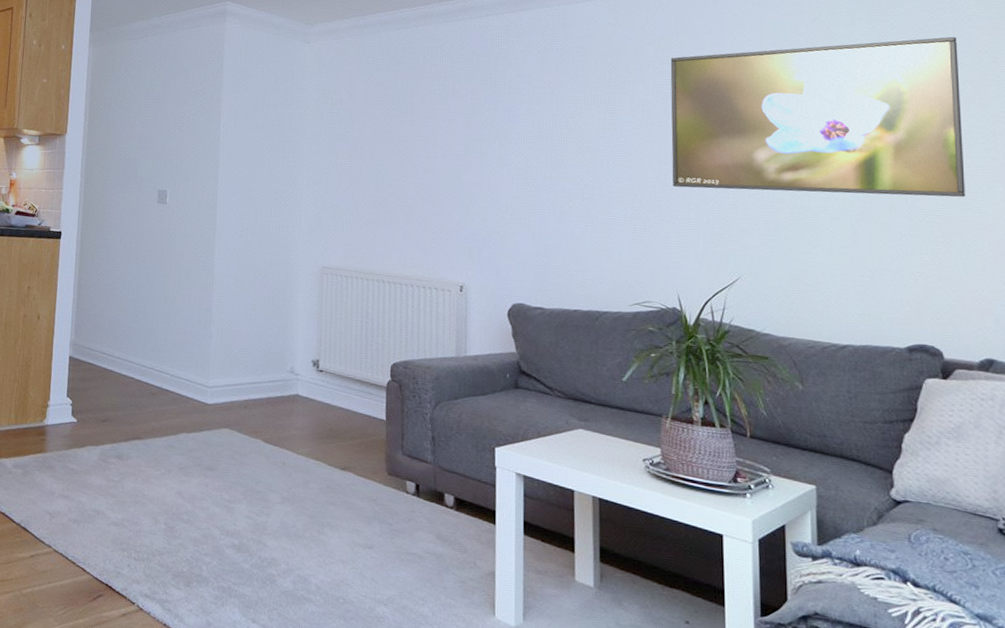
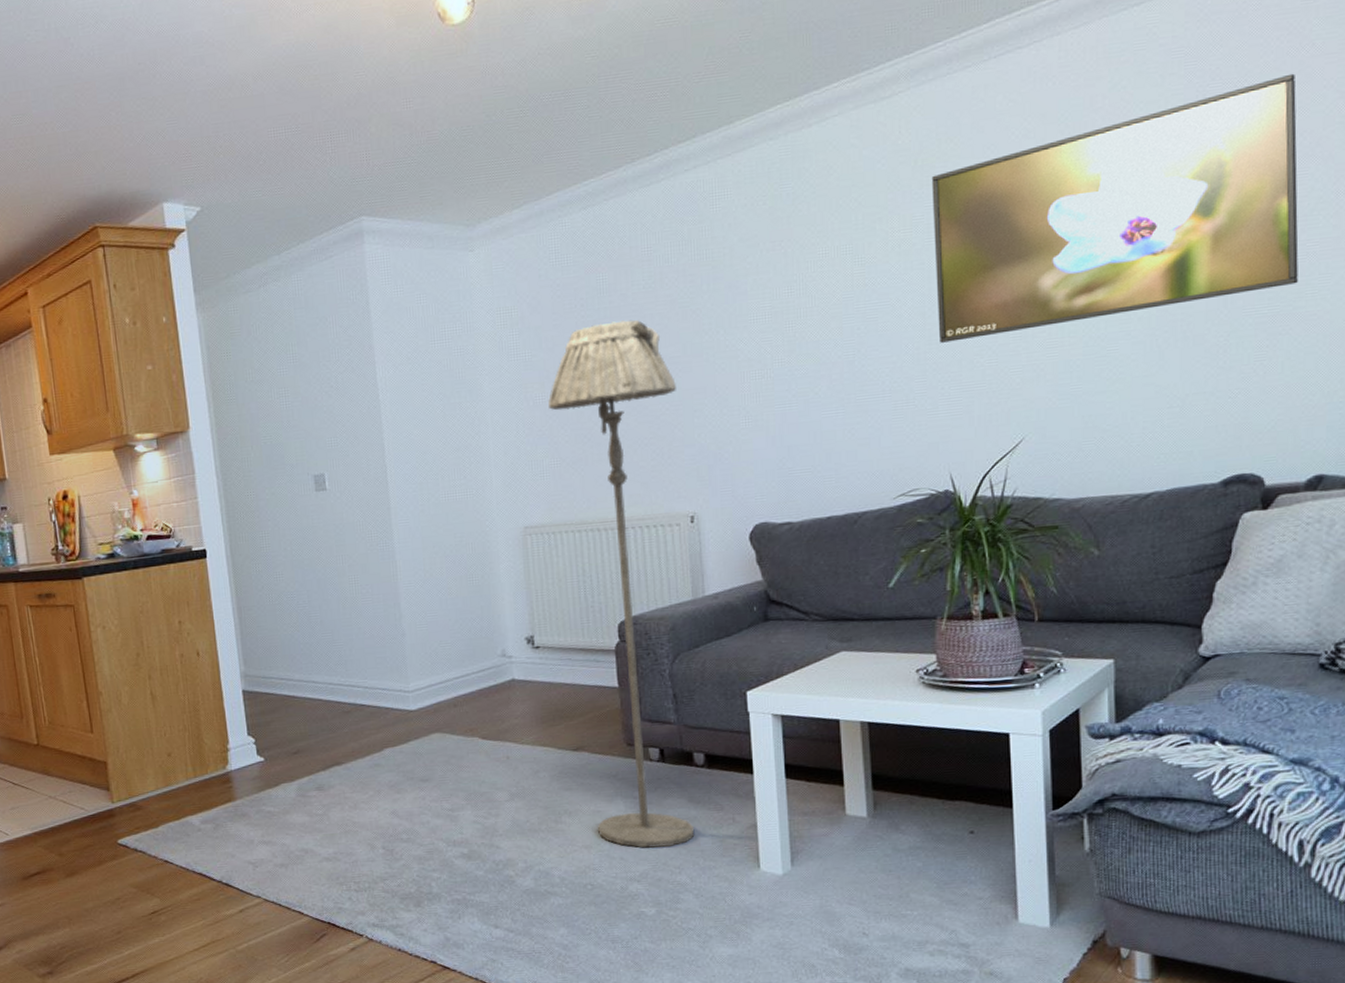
floor lamp: none [354,117,458,578] -> present [548,320,695,849]

